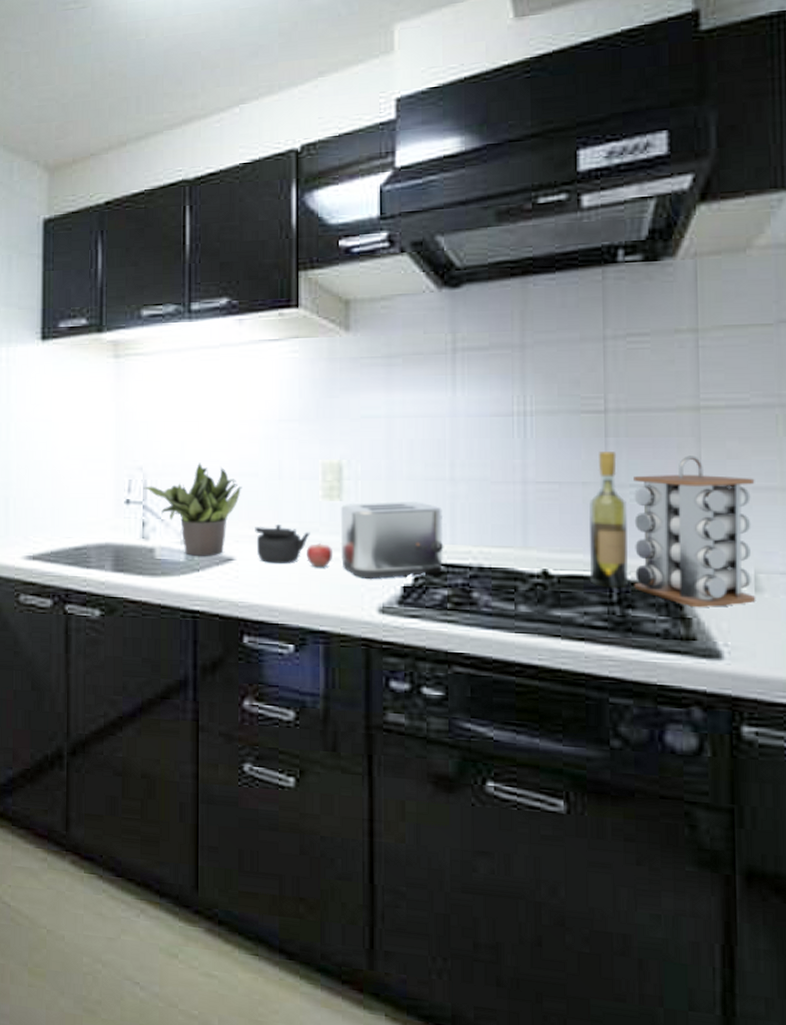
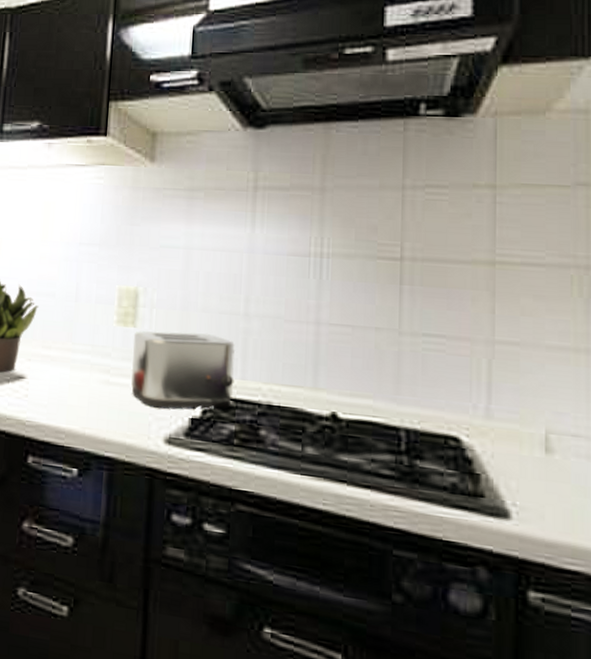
kettle: present [255,523,310,563] -> none [48,345,102,386]
fruit: present [306,543,334,567] -> none [97,368,124,392]
bottle: present [589,451,628,588] -> none [378,298,419,437]
spice rack: present [633,455,756,608] -> none [423,309,548,465]

